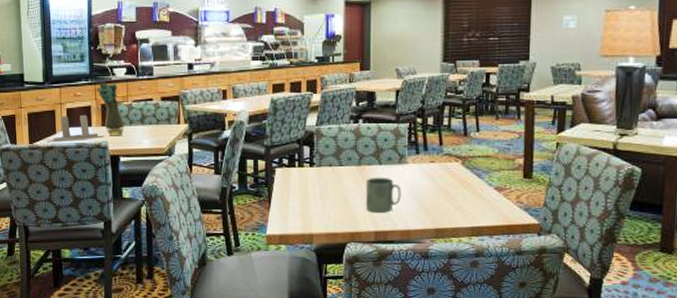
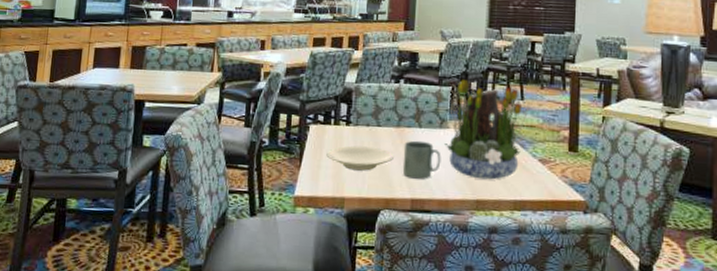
napkin holder: present [47,114,105,143] -> none [69,55,132,83]
vase: present [96,80,124,136] -> none [128,22,154,80]
saucer: none [293,185,356,208] -> present [326,145,394,171]
flower arrangement: none [404,115,490,209] -> present [445,79,534,180]

